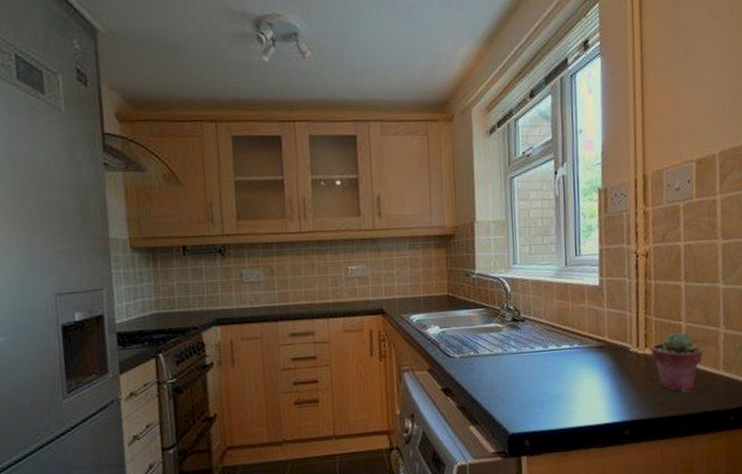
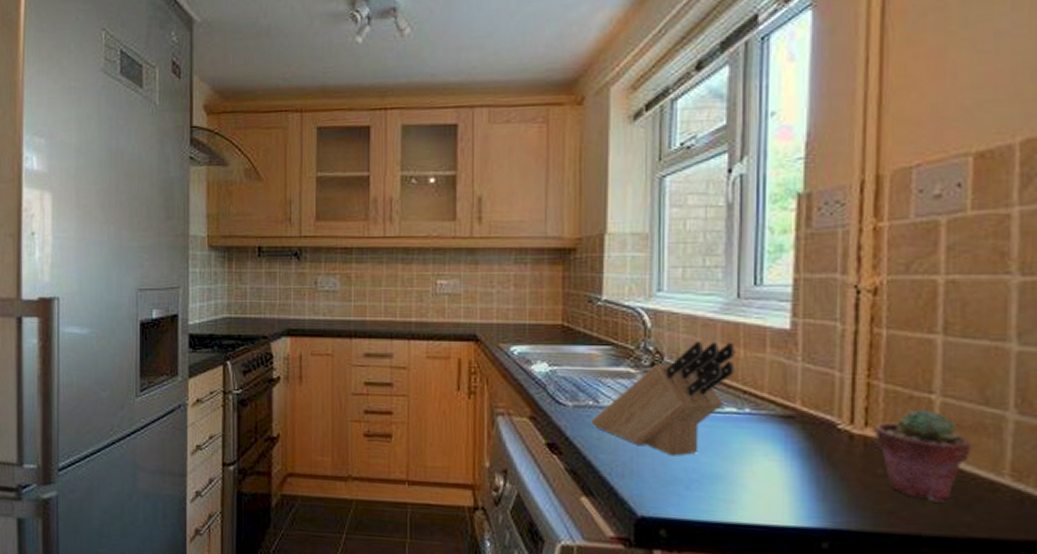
knife block: none [473,298,567,386] -> present [591,341,735,456]

